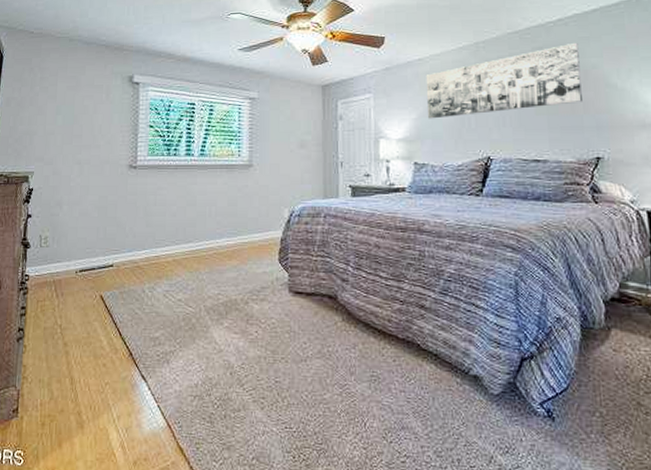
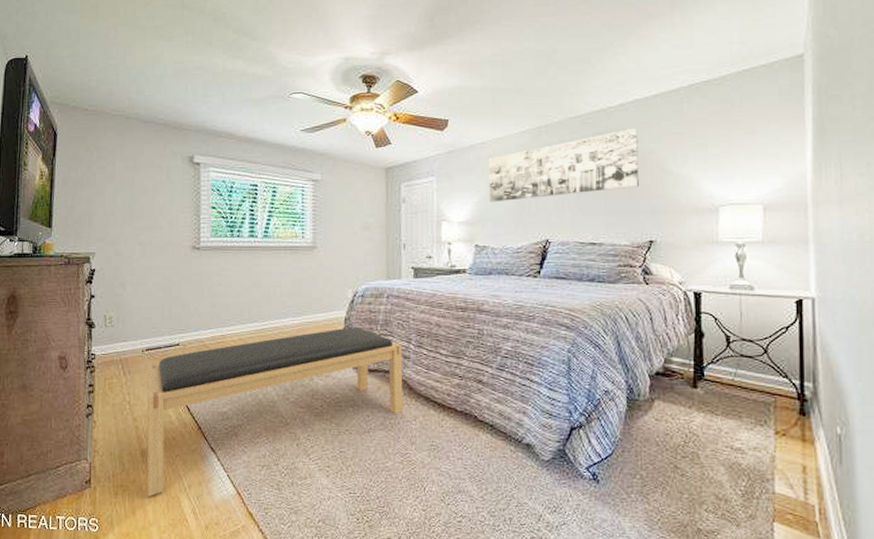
bench: none [75,248,342,429] -> present [146,327,403,497]

